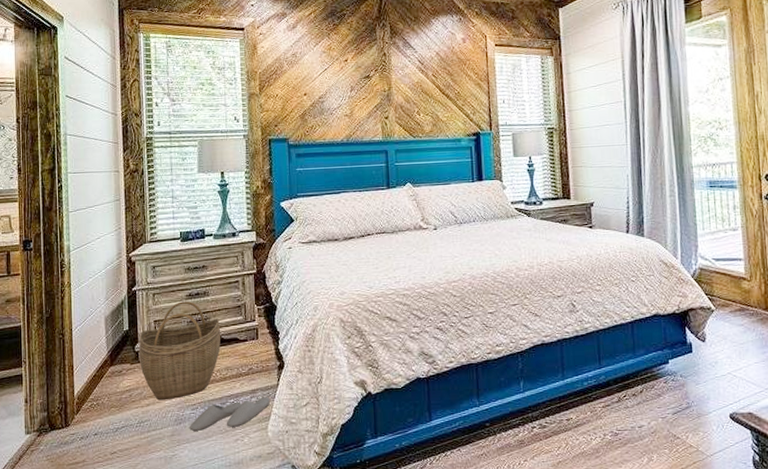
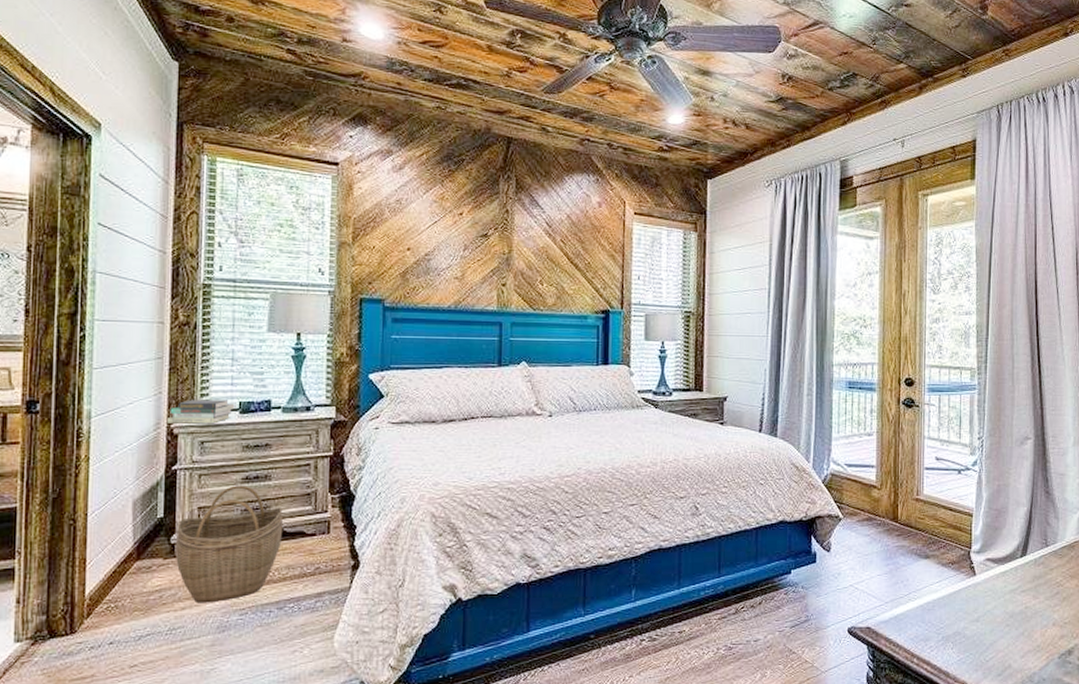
books: none [126,231,177,253] -> present [166,399,235,424]
slippers: present [190,397,270,431] -> none [236,601,339,640]

